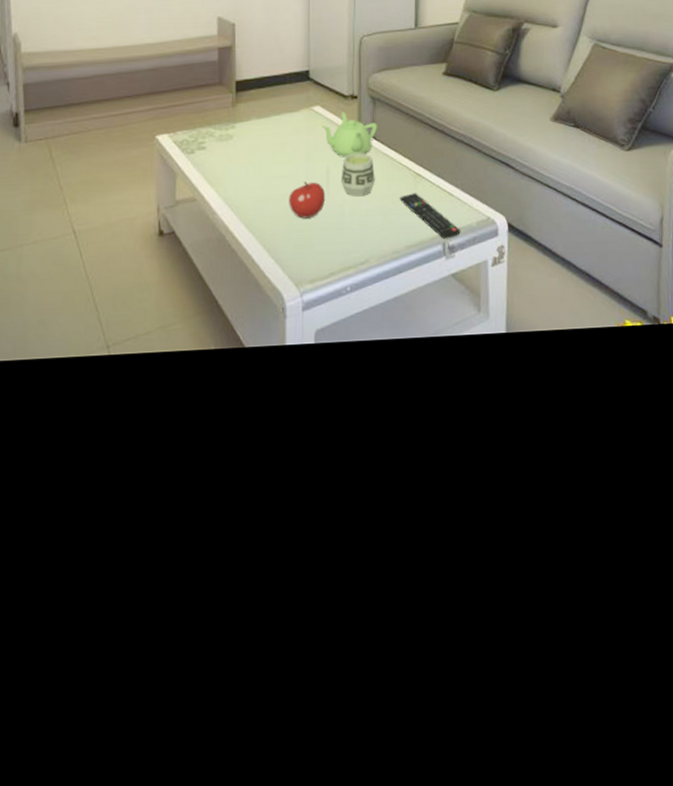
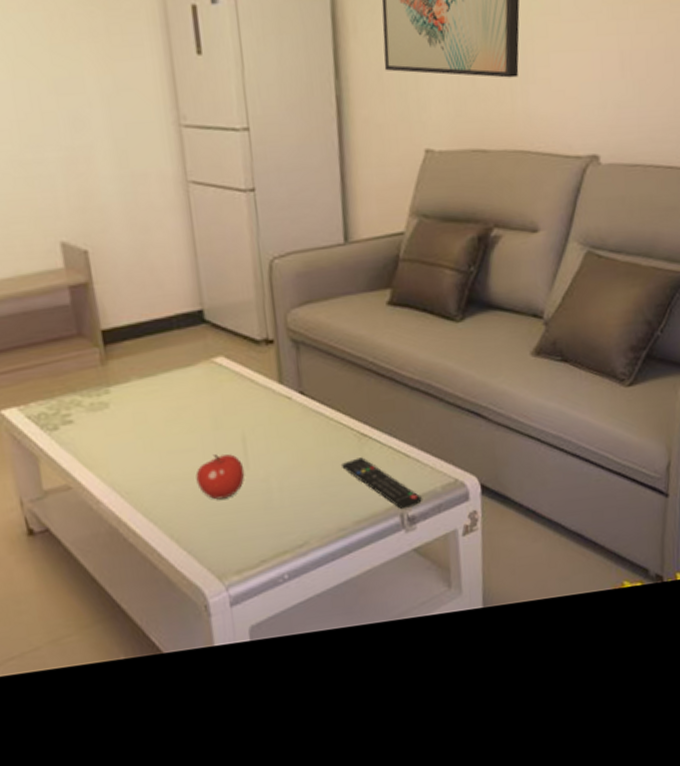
teapot: present [322,112,378,157] -> none [229,362,305,420]
cup: present [341,153,375,197] -> none [262,413,308,468]

